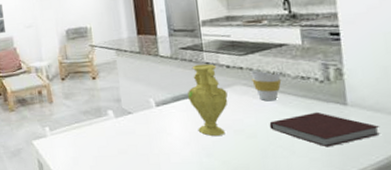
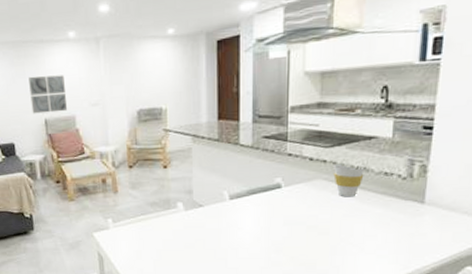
vase: present [188,64,228,136] -> none [265,155,306,231]
notebook: present [269,111,380,147] -> none [343,209,452,245]

